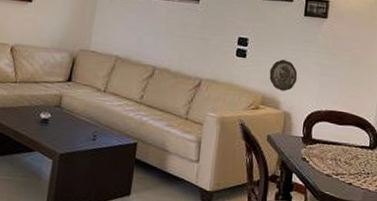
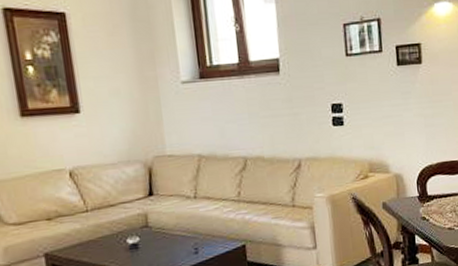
decorative plate: present [269,59,298,92] -> none [372,118,402,153]

